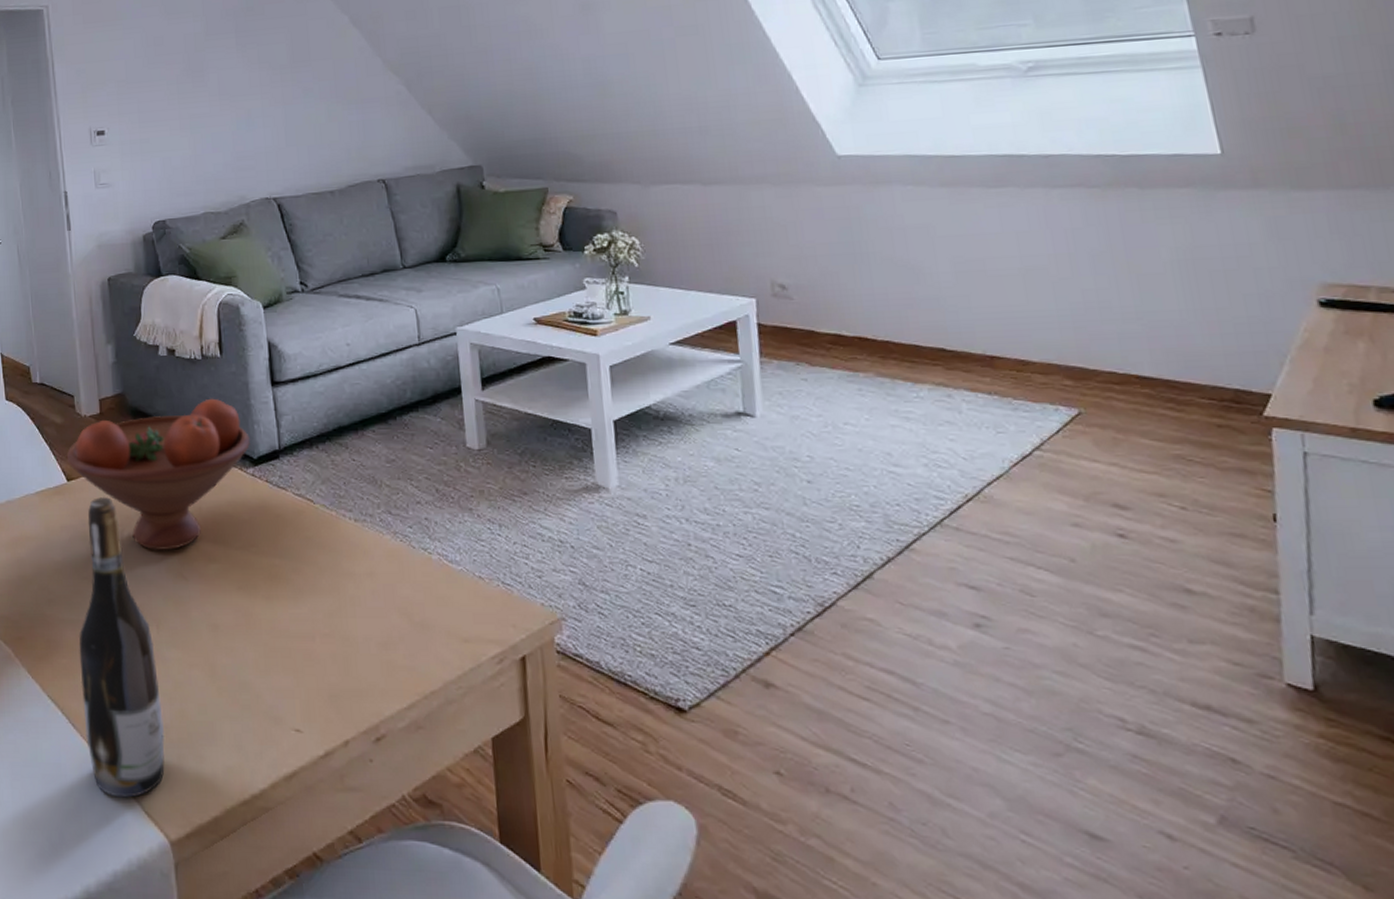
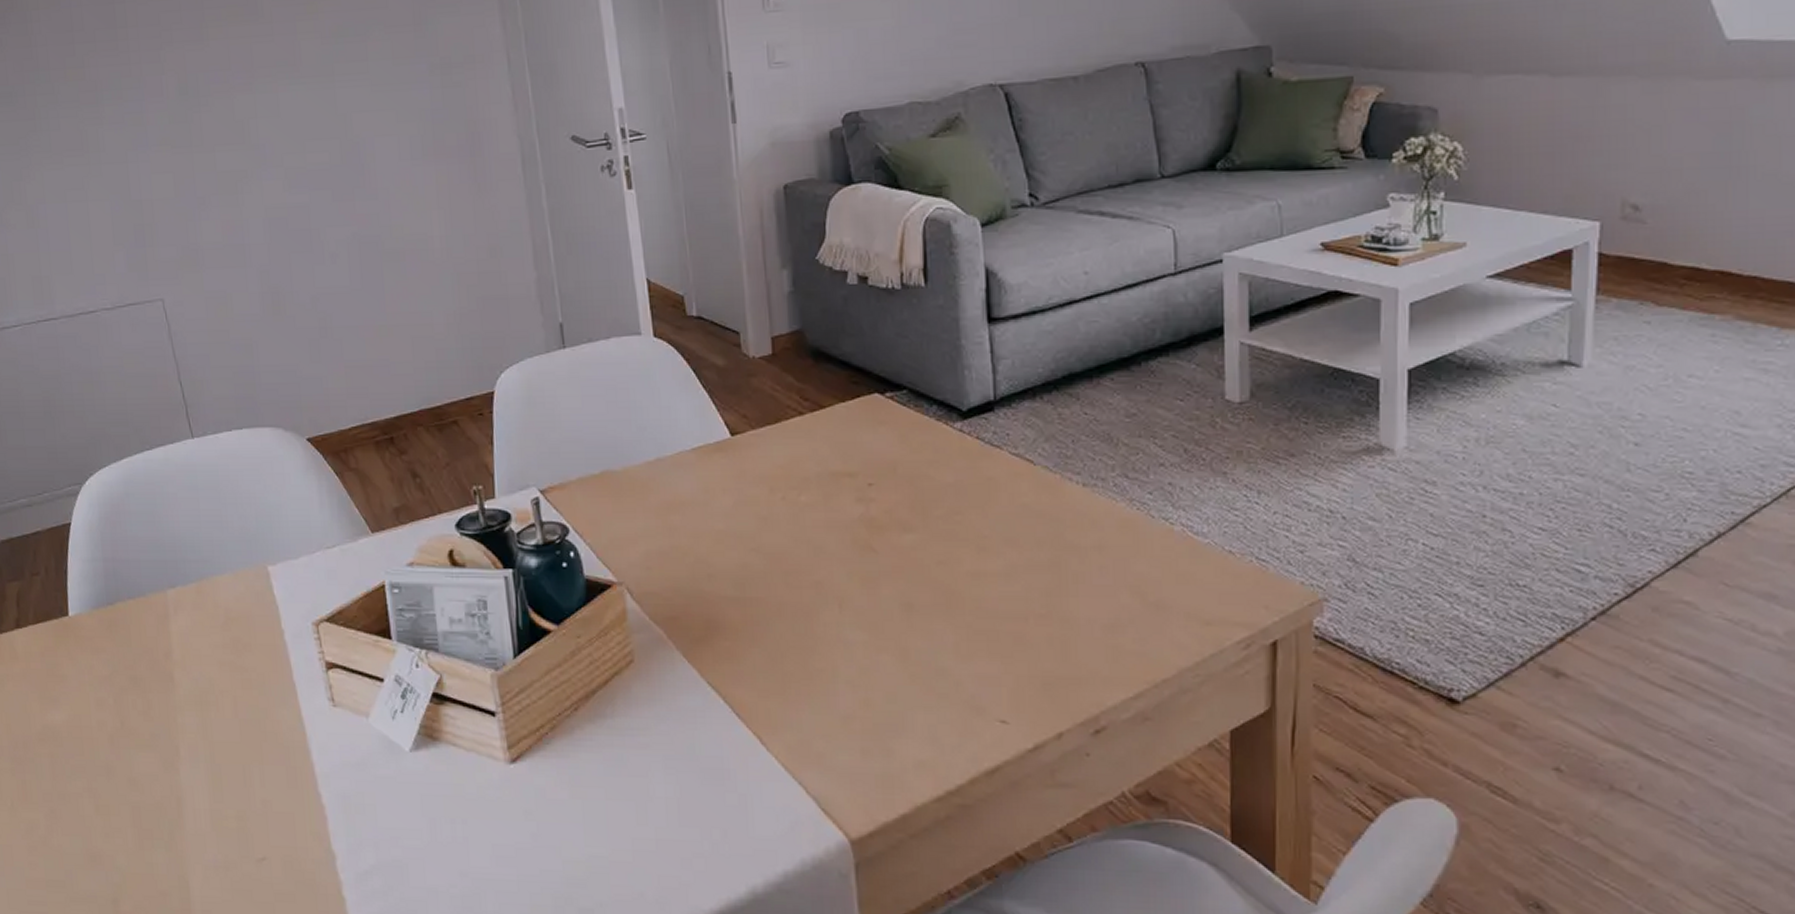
fruit bowl: present [66,398,250,551] -> none [730,337,959,519]
wine bottle: present [79,496,165,798] -> none [745,454,847,794]

